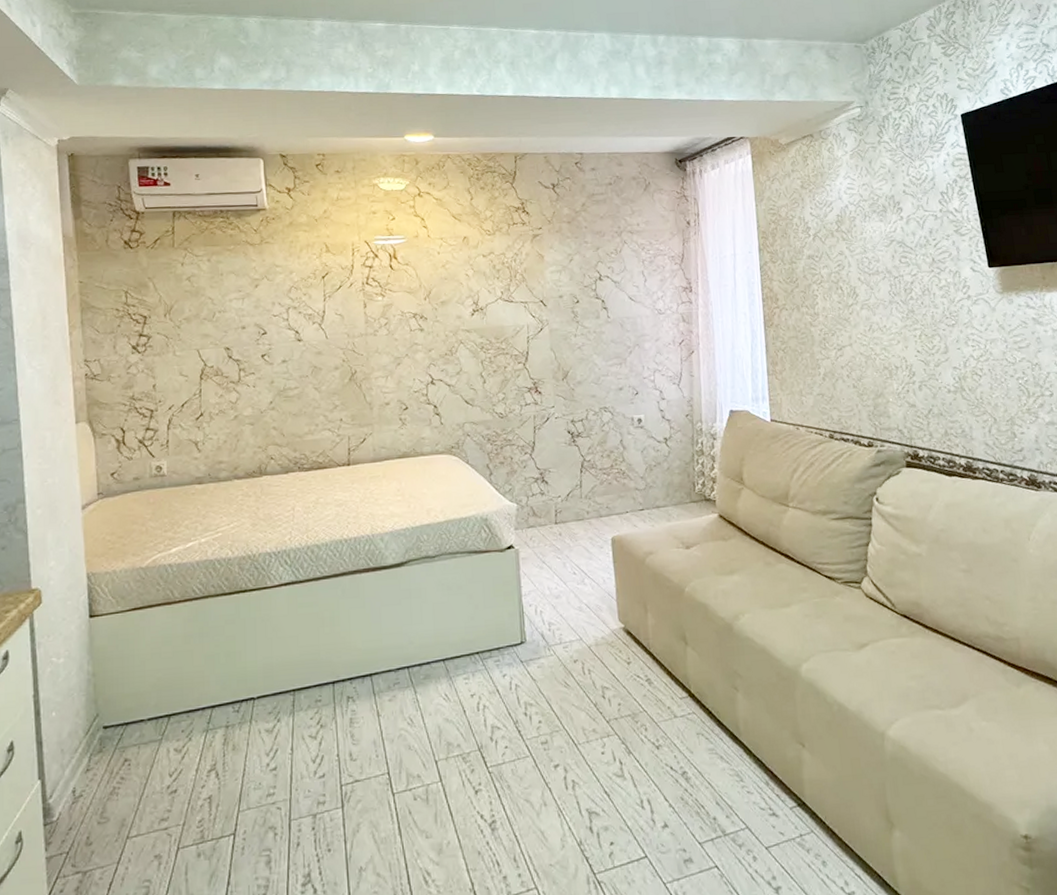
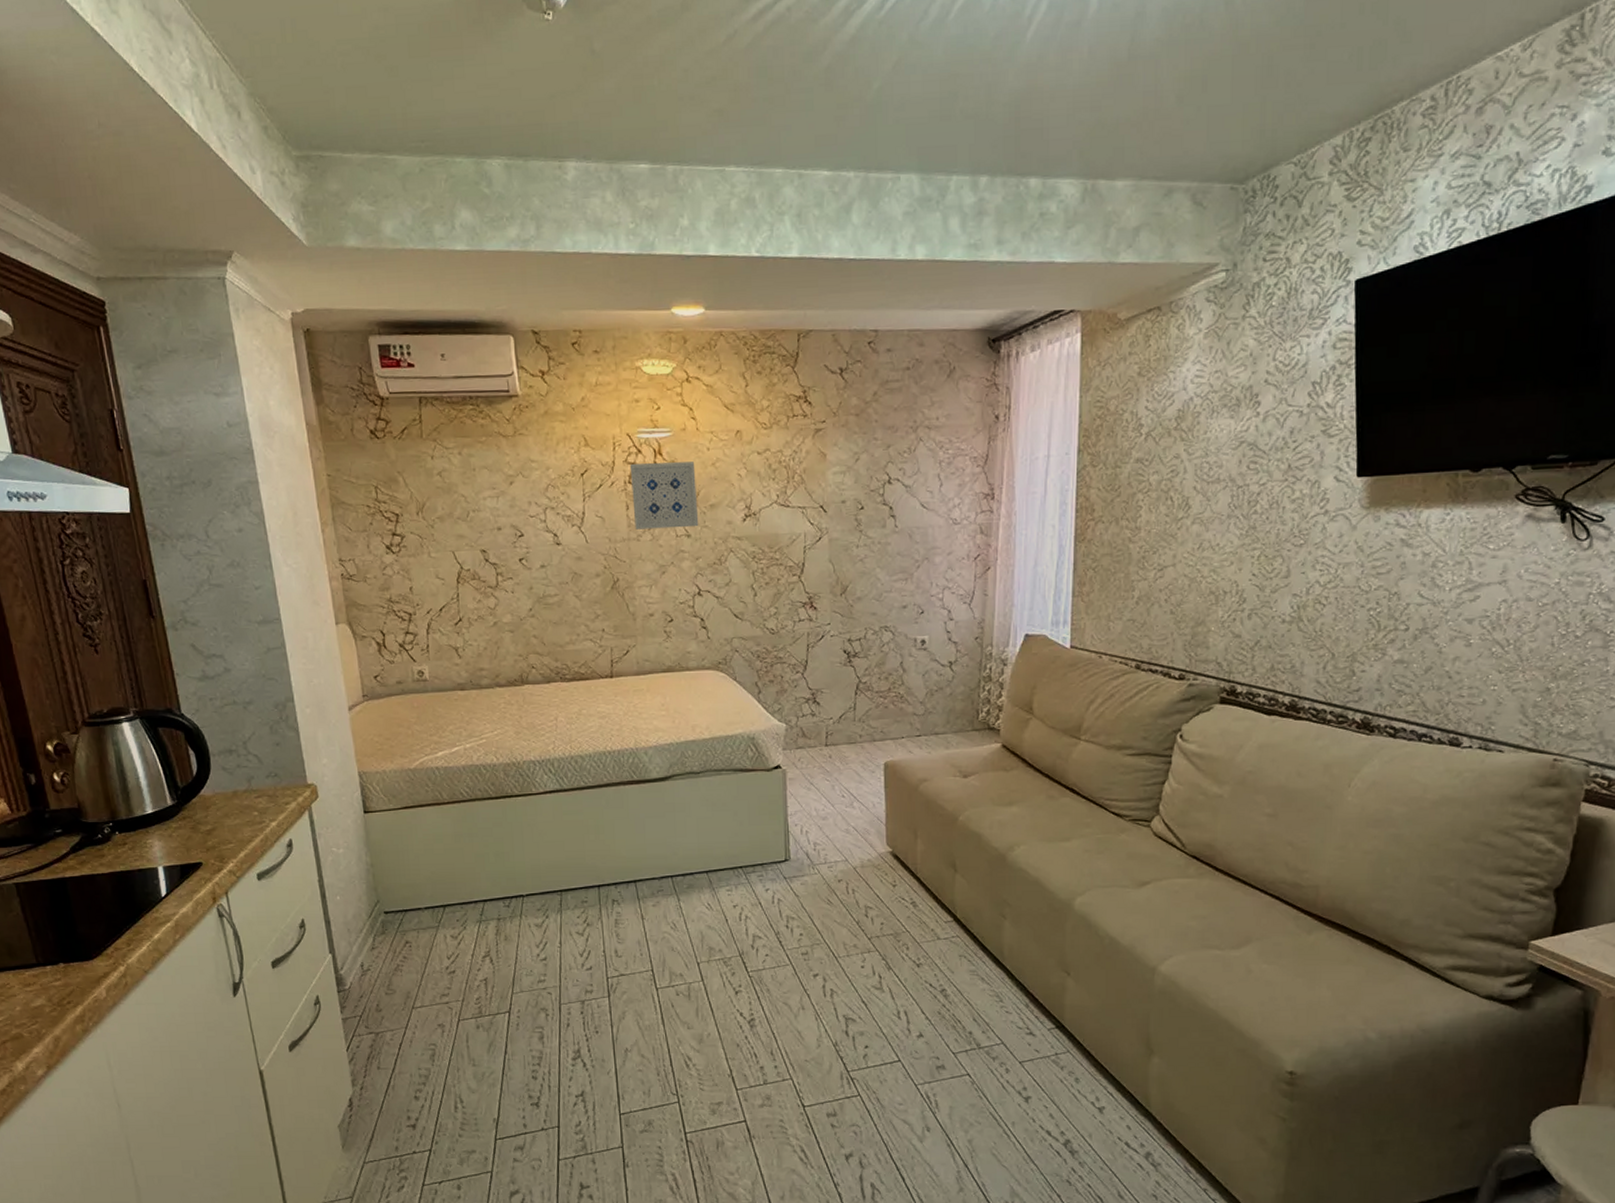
wall art: none [367,264,431,325] -> present [629,462,699,530]

